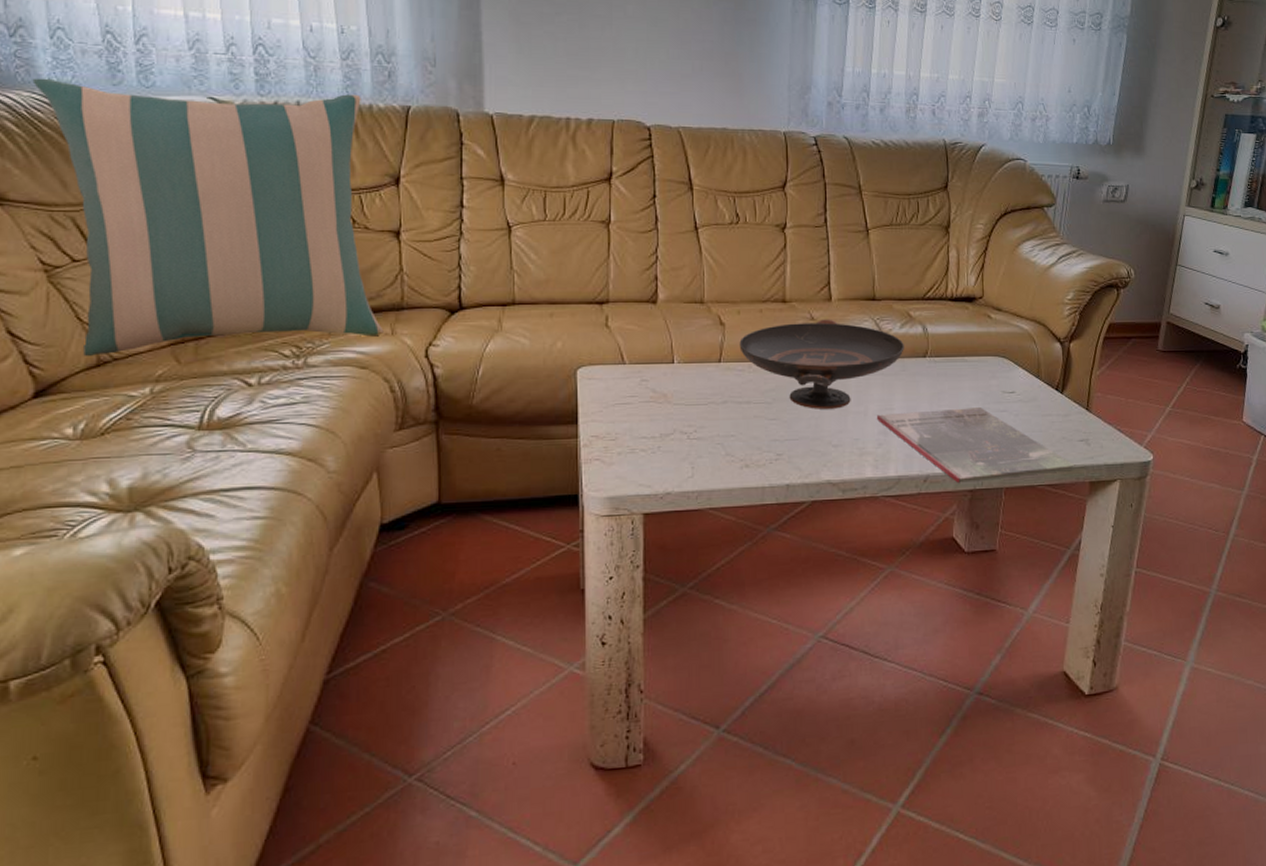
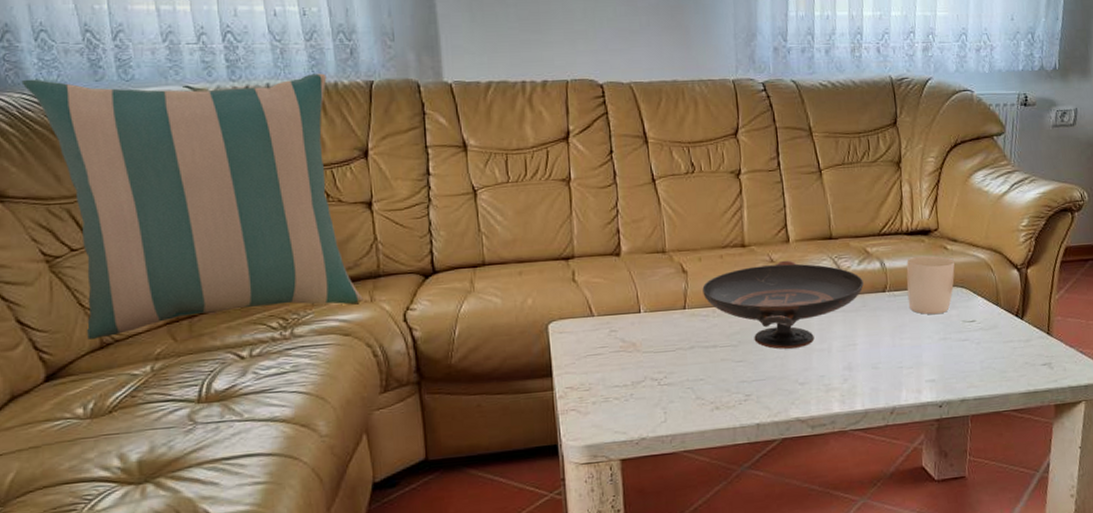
magazine: present [877,407,1076,483] -> none [841,338,1040,413]
mug: none [947,322,998,384] -> present [906,255,956,315]

